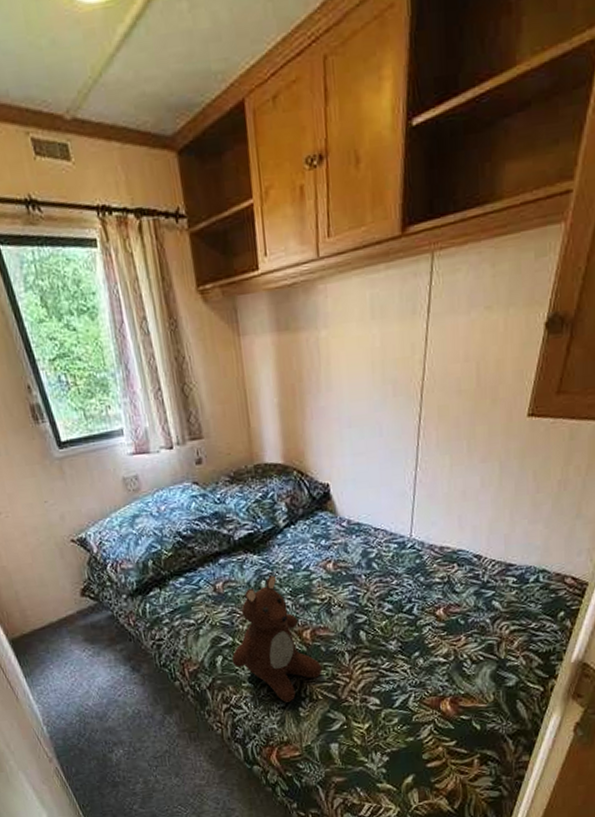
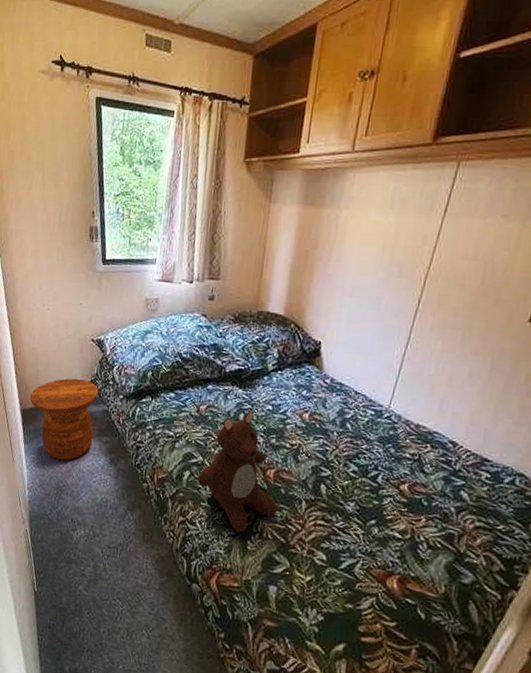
side table: none [15,588,105,684] -> present [30,378,99,461]

